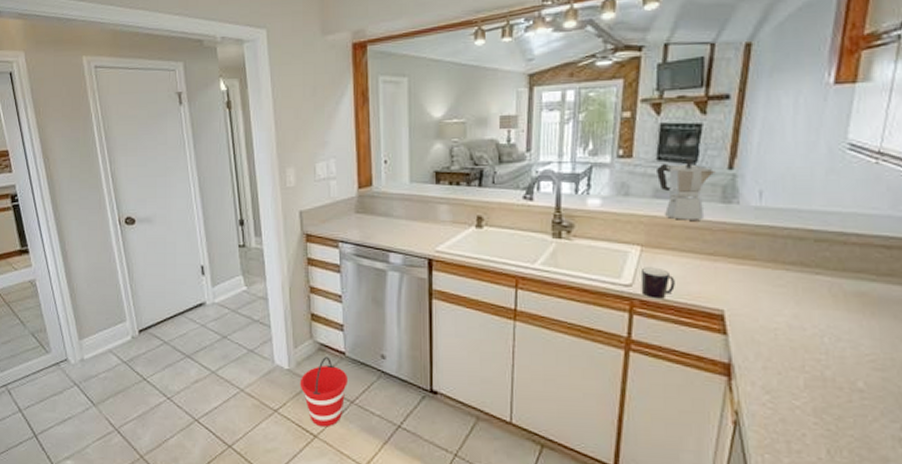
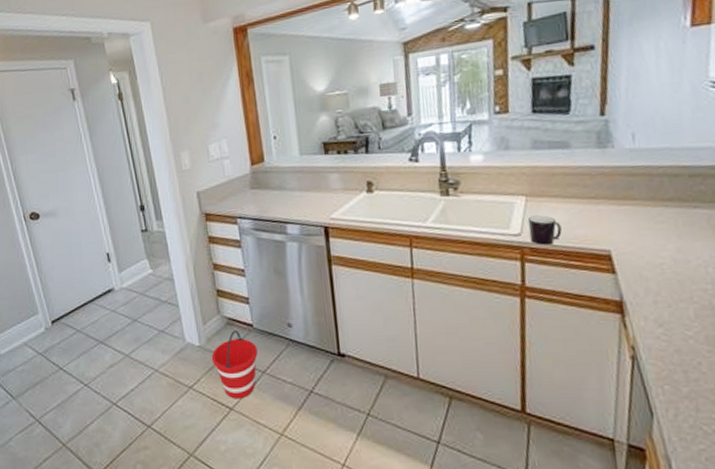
moka pot: present [657,157,717,220] -> none [533,108,590,168]

